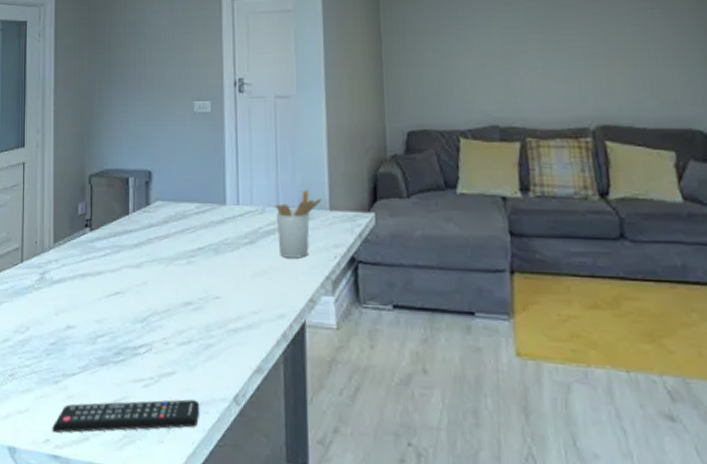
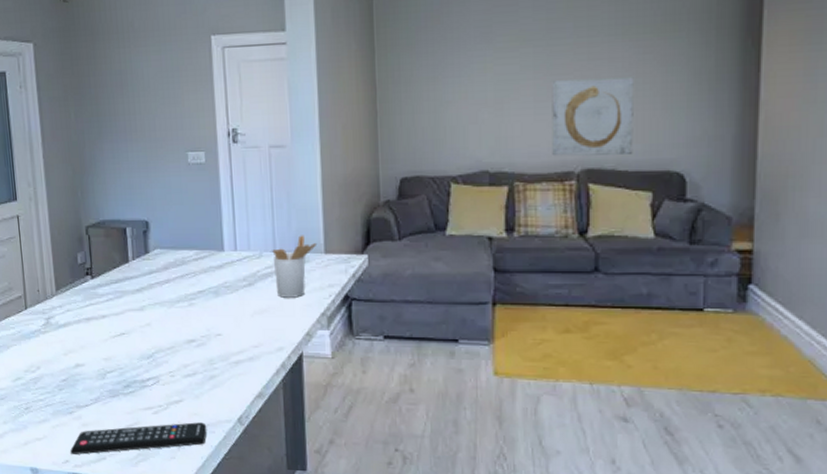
wall art: none [559,31,651,112] -> present [552,77,634,156]

